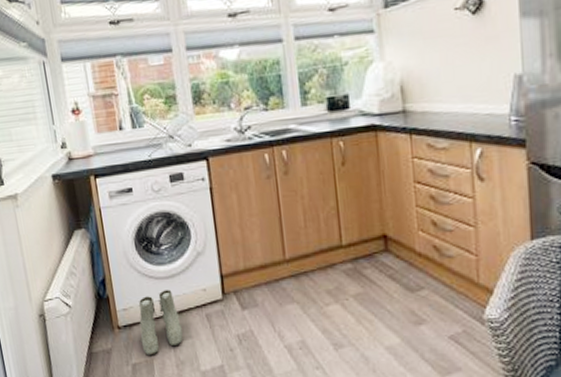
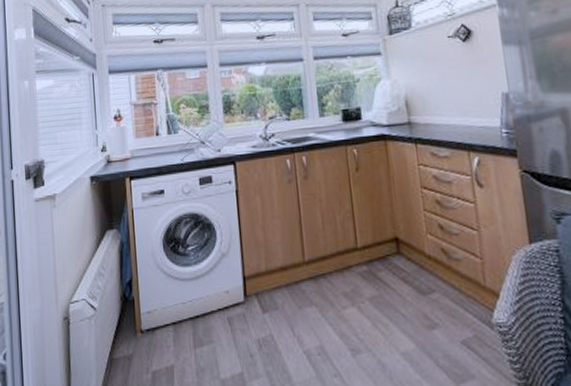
boots: present [139,289,183,355] -> none [162,291,205,362]

